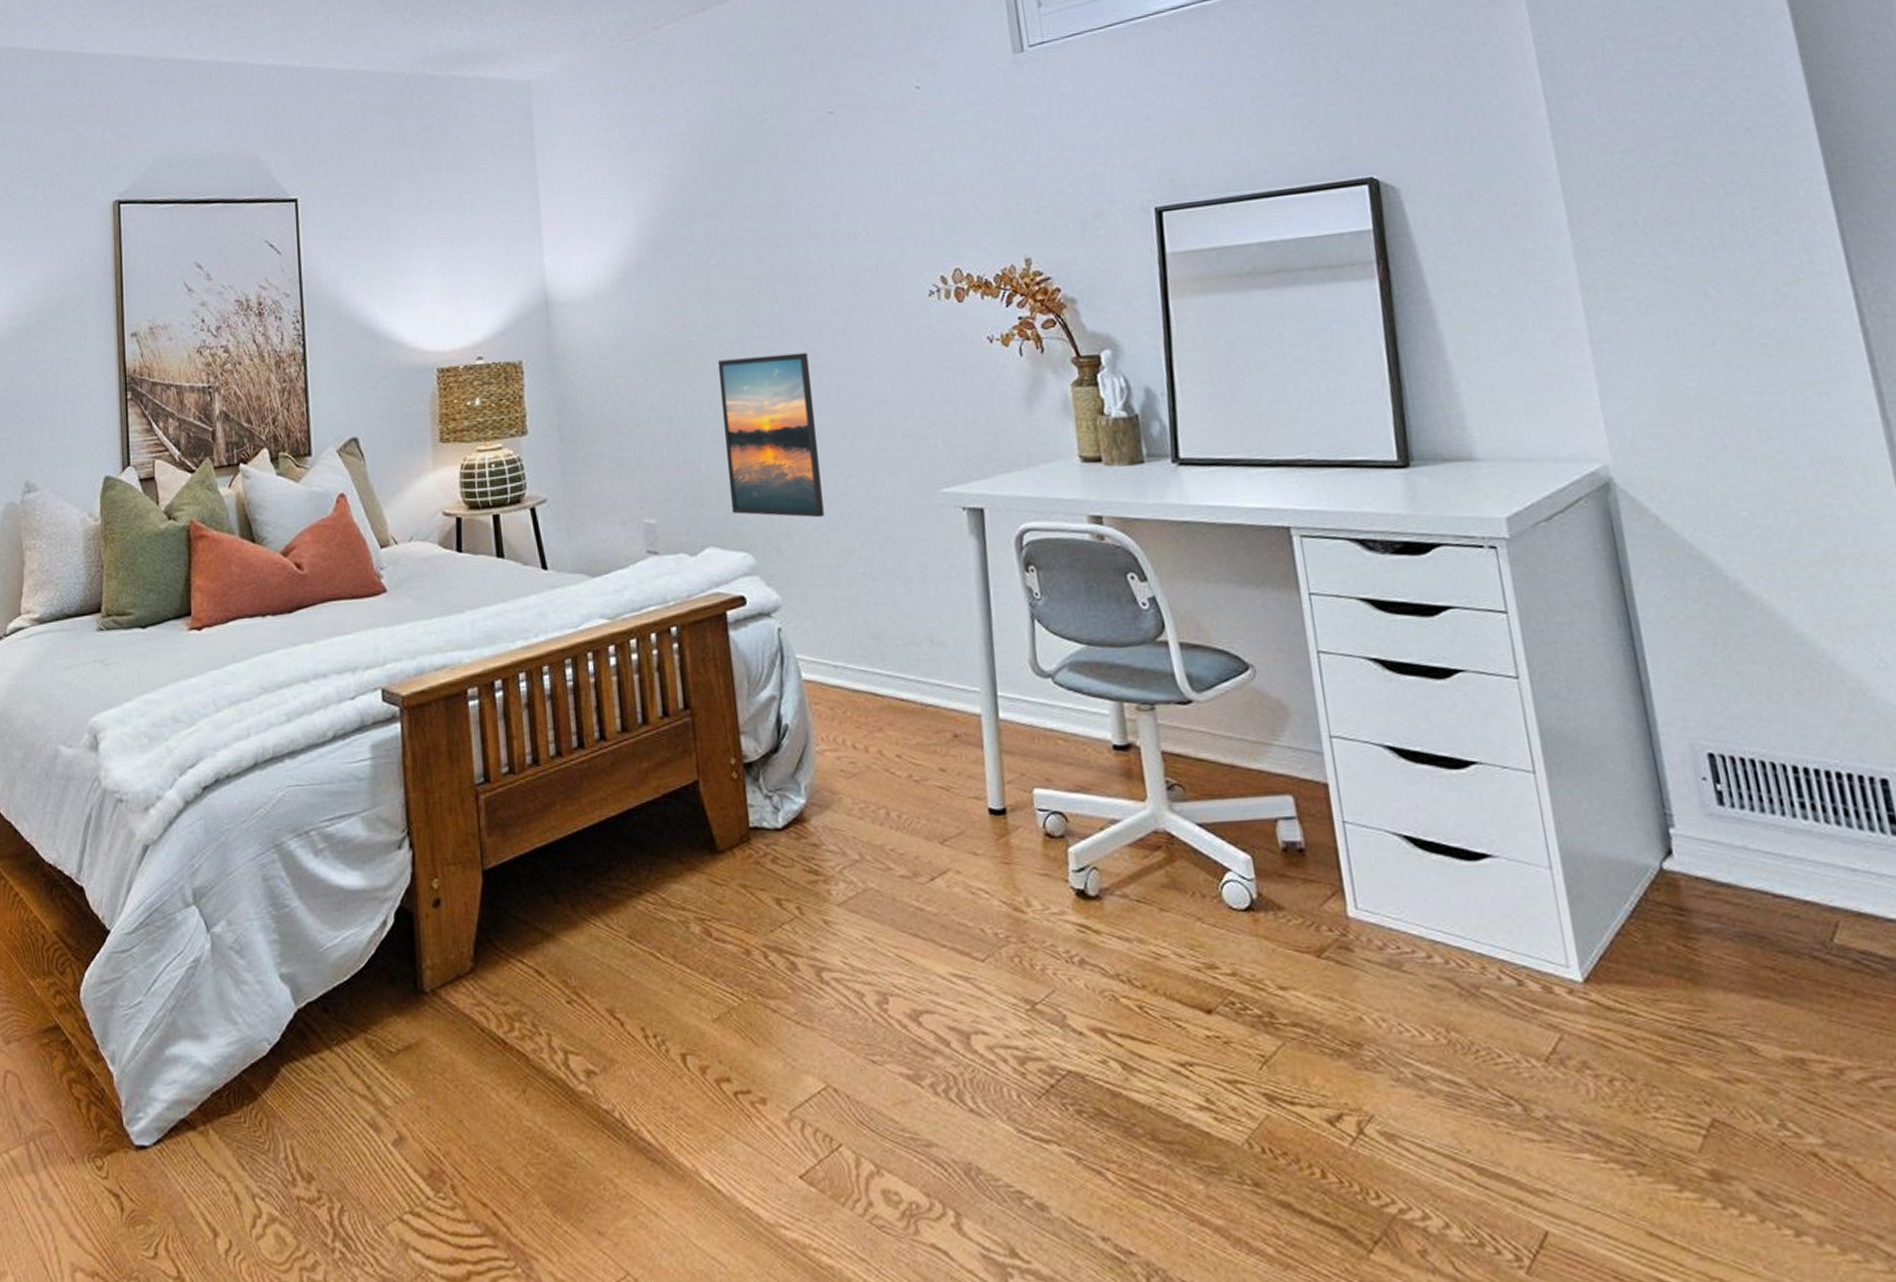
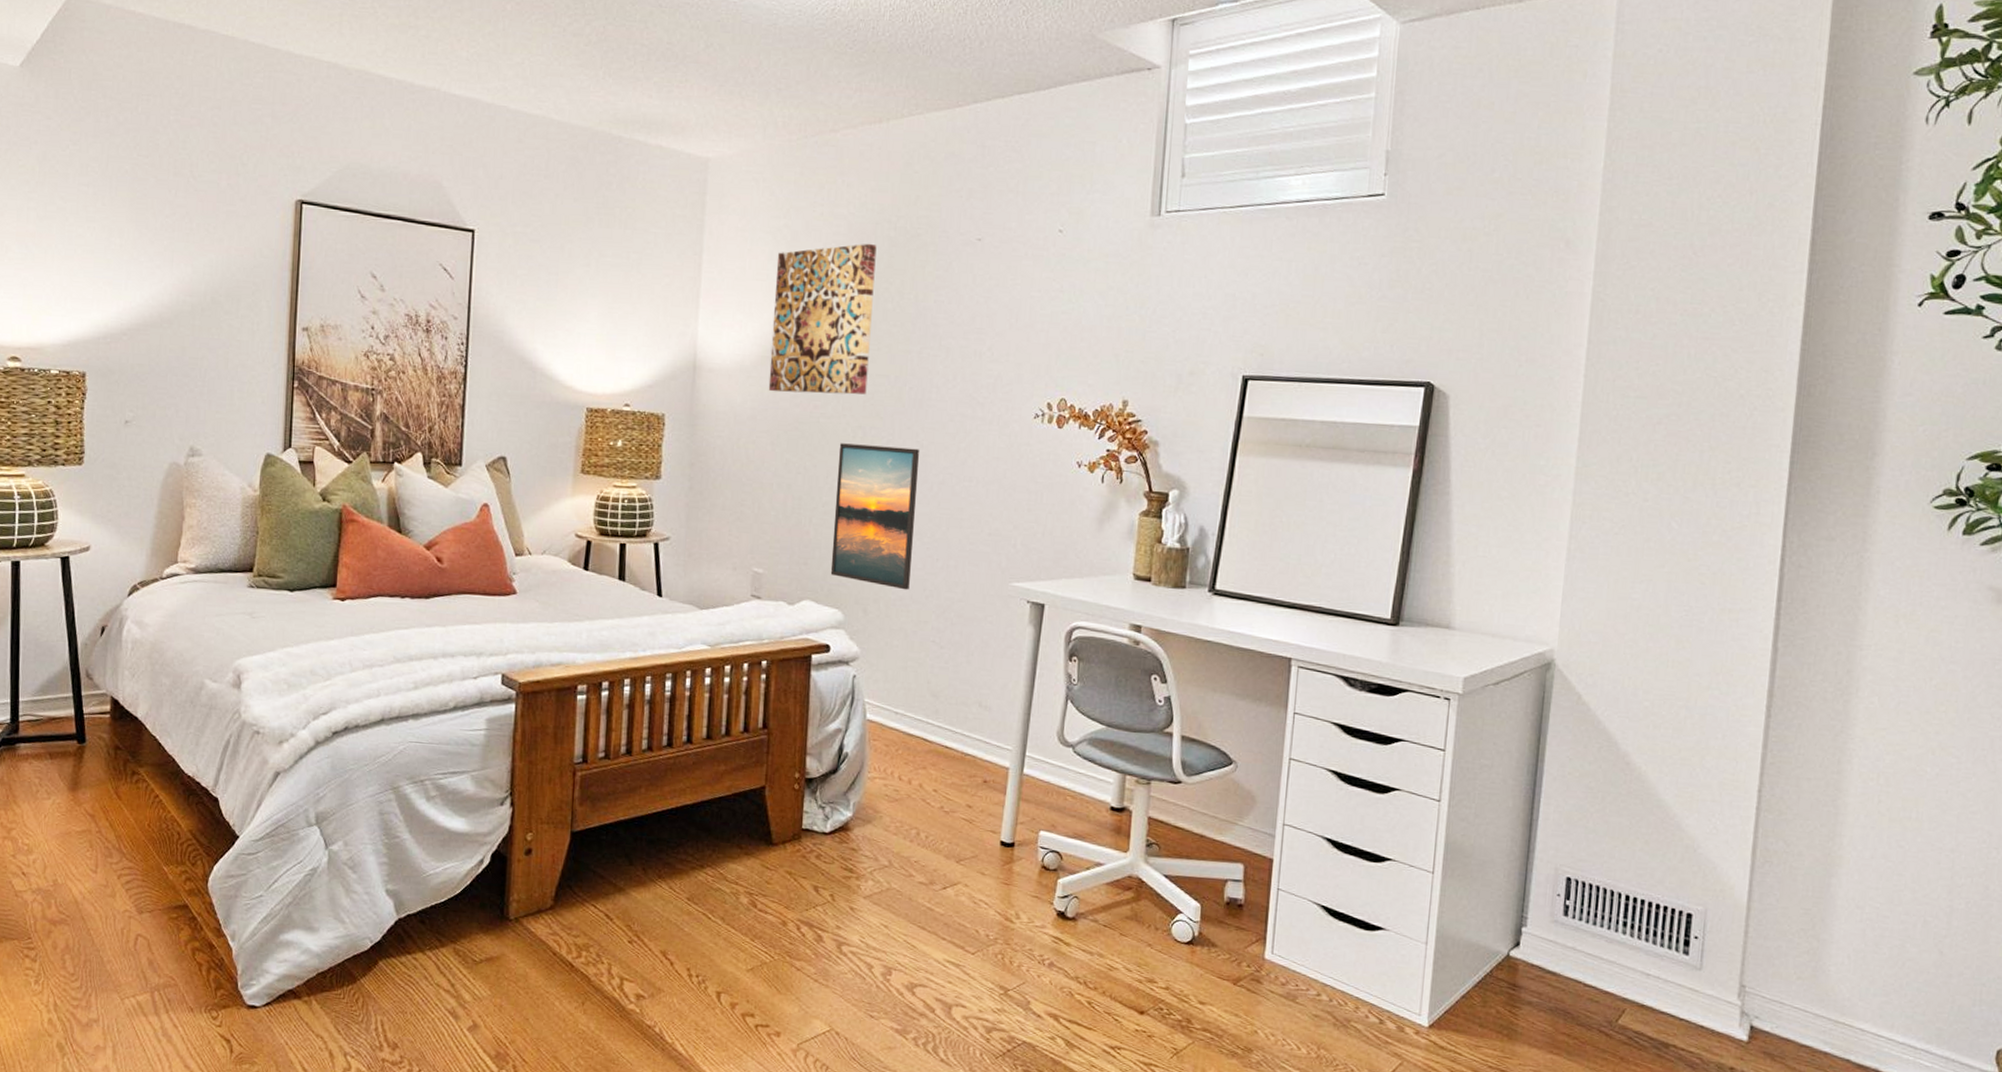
wall art: none [617,137,738,317] -> present [768,243,877,395]

